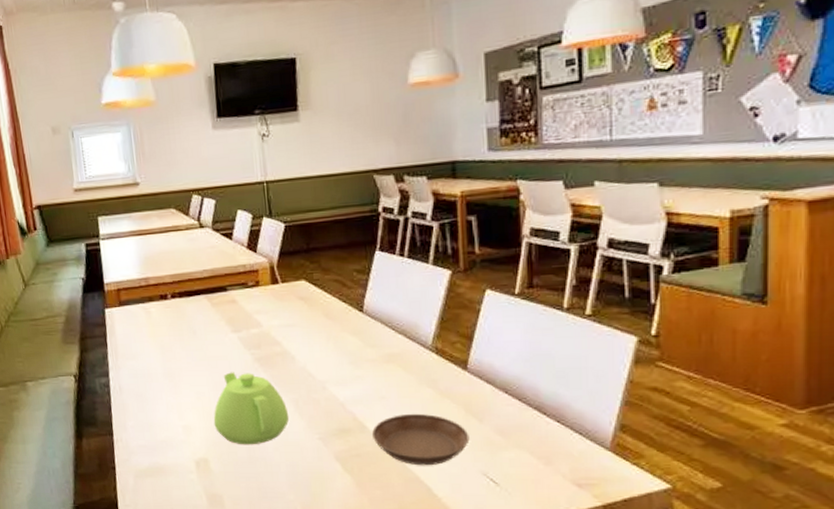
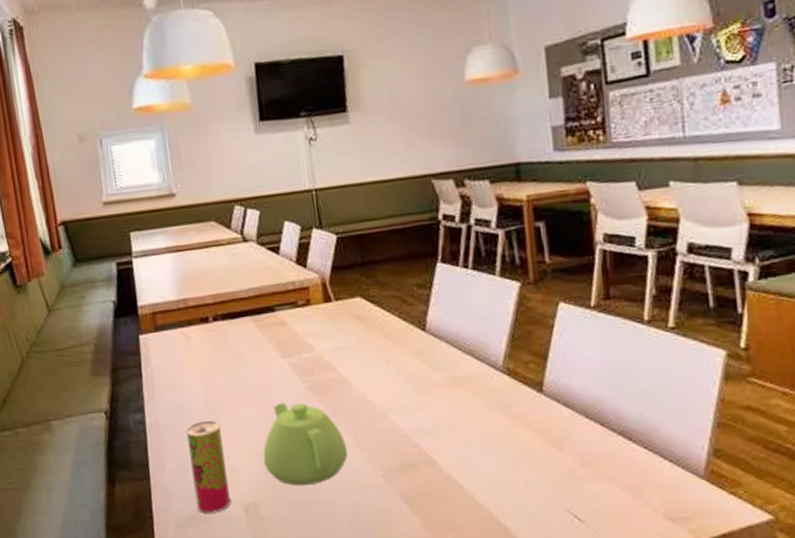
beverage can: none [145,385,185,466] -> present [185,420,231,513]
saucer: present [372,413,470,466] -> none [441,443,549,504]

